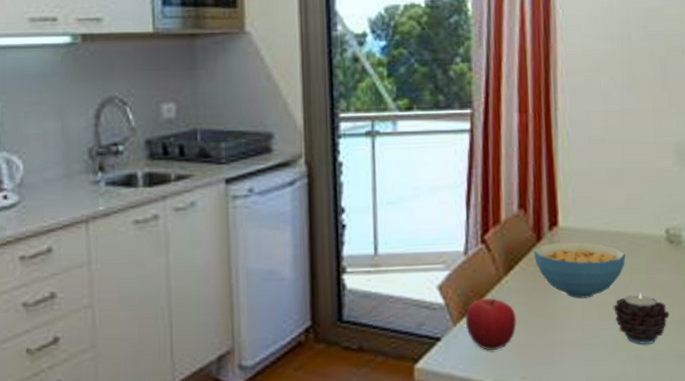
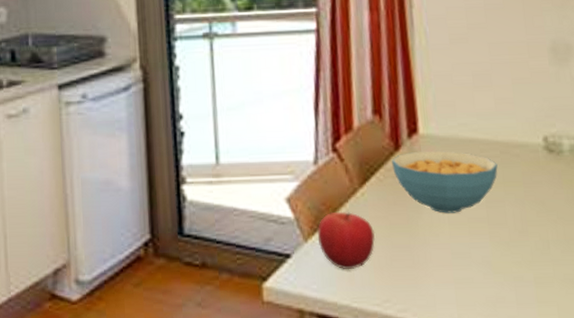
candle: present [613,292,670,344] -> none [485,207,552,266]

